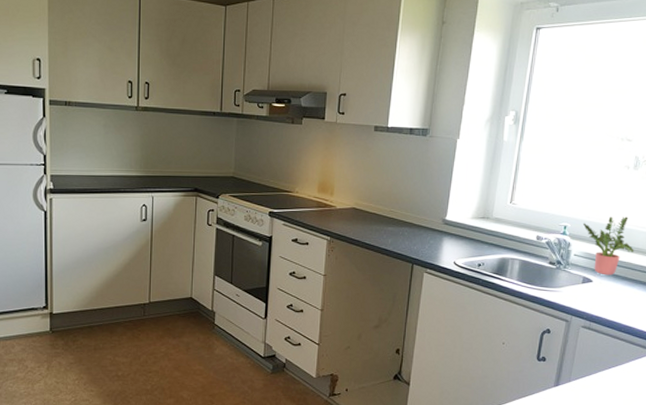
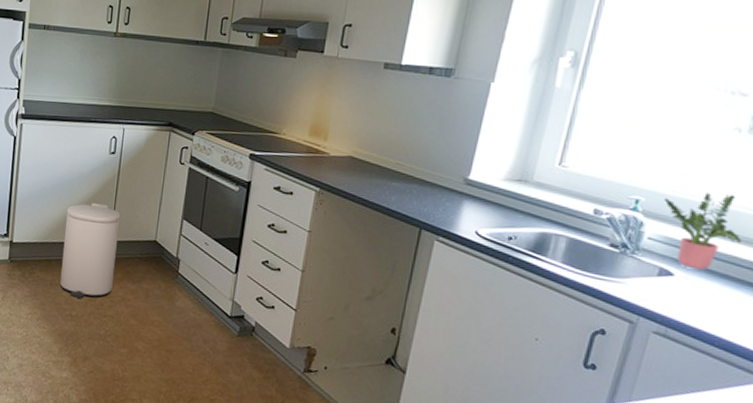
pedal bin: none [103,268,157,359] -> present [59,203,121,299]

